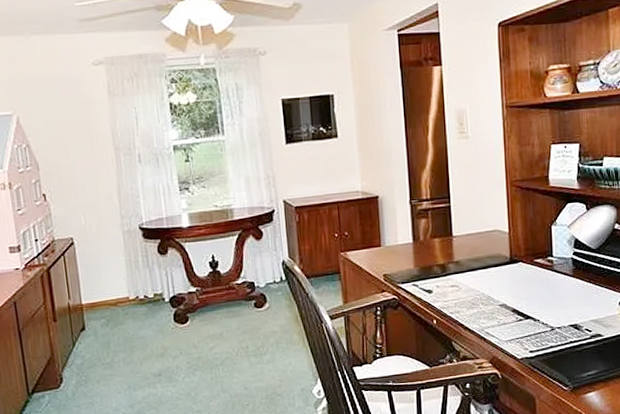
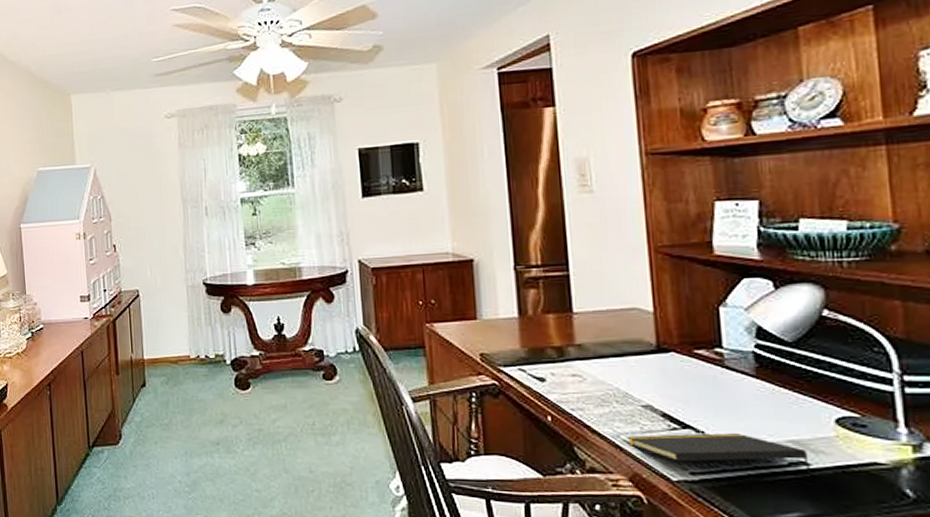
notepad: none [487,319,604,344] -> present [625,433,812,475]

